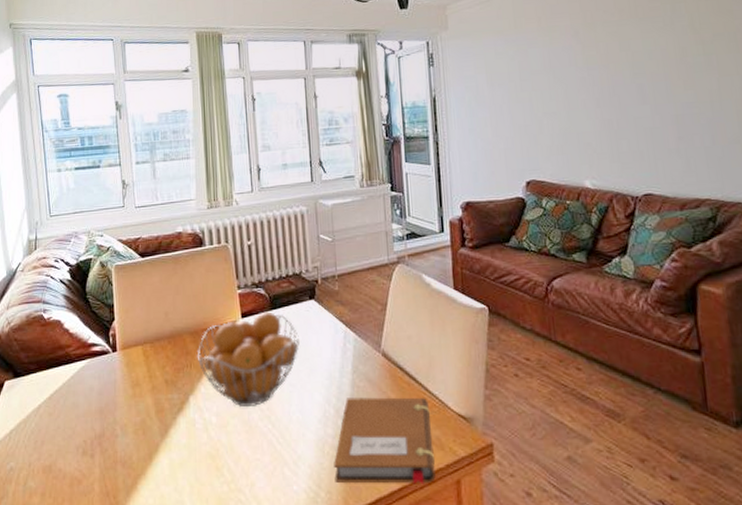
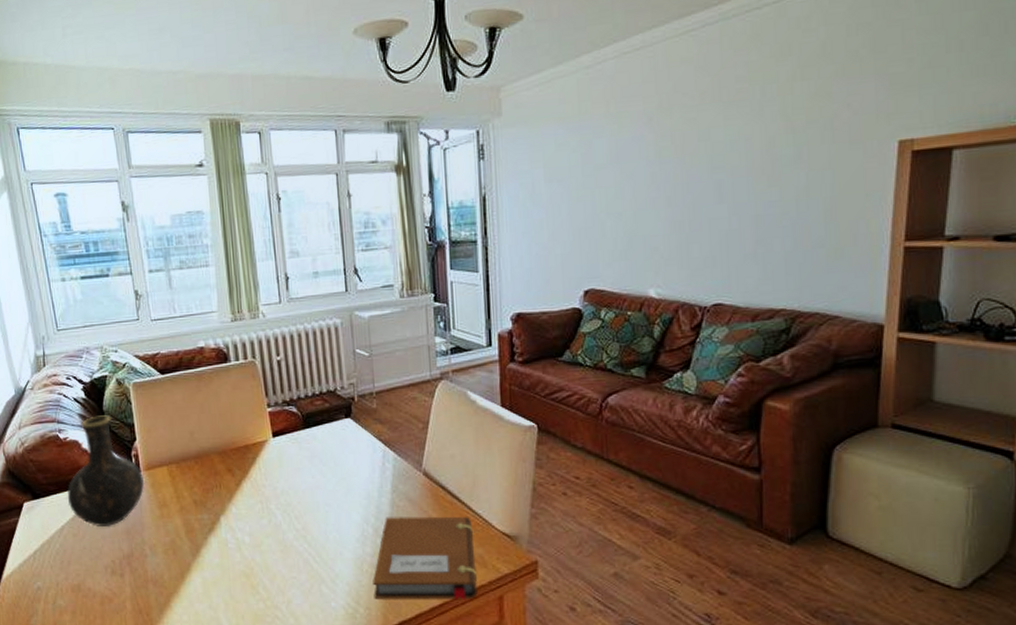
vase: none [46,296,120,406] -> present [67,415,145,526]
fruit basket: present [198,311,299,406] -> none [227,430,335,526]

